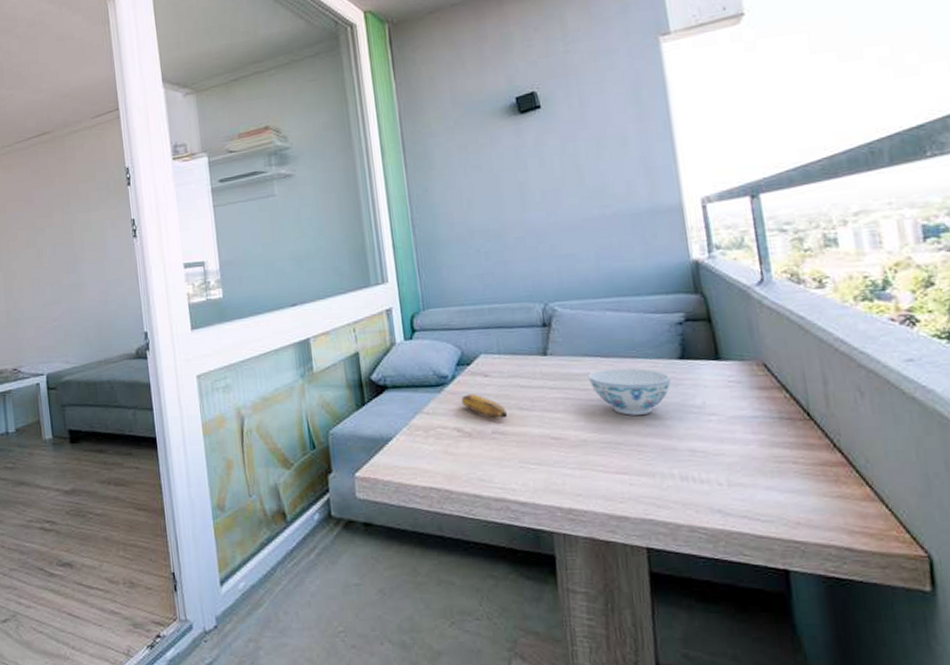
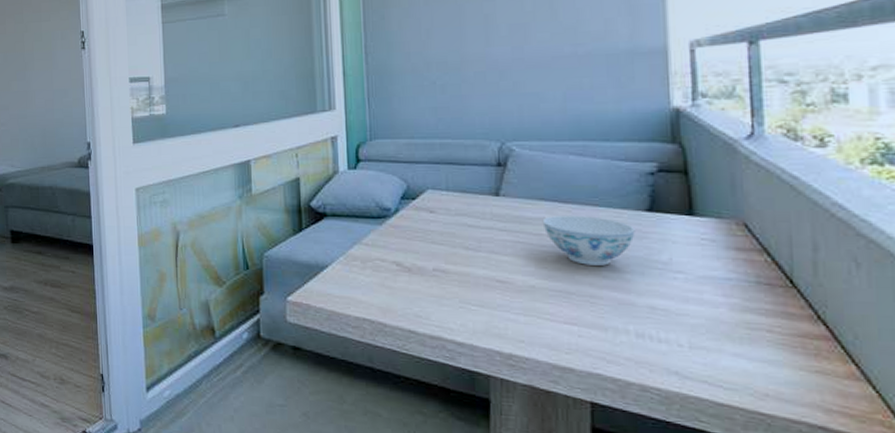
banana: present [461,393,508,419] -> none [403,229,452,256]

